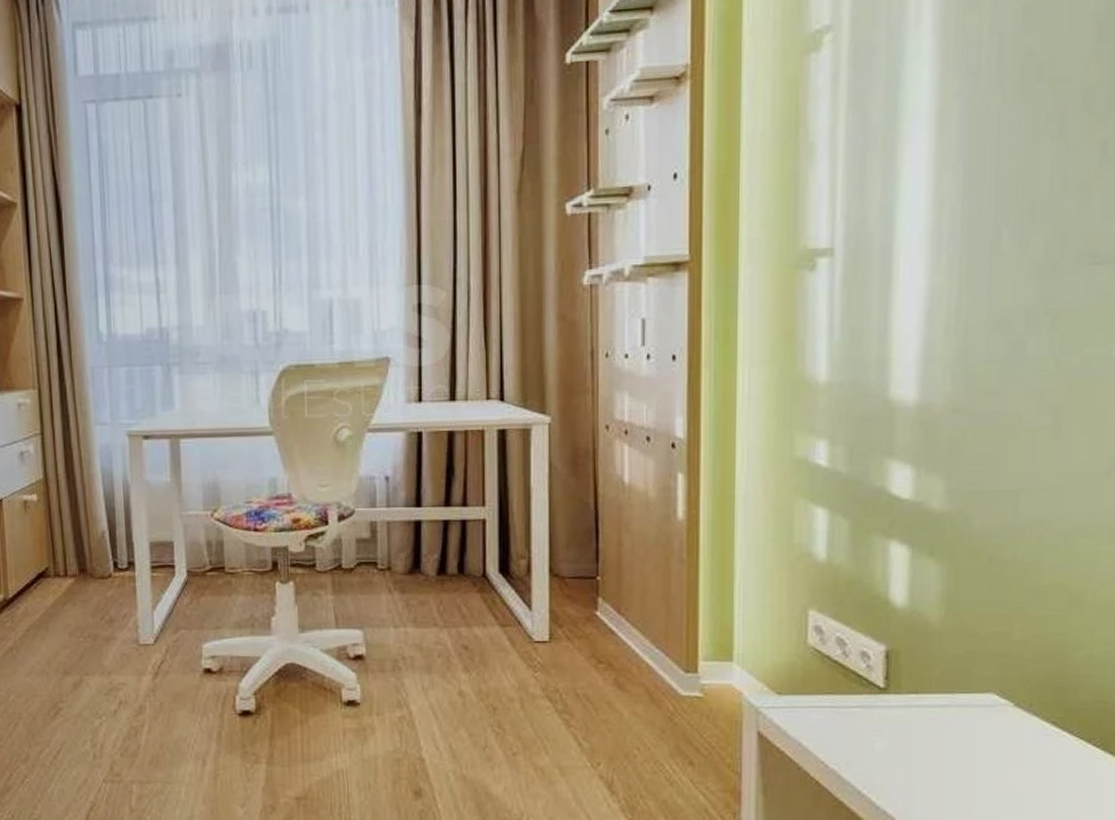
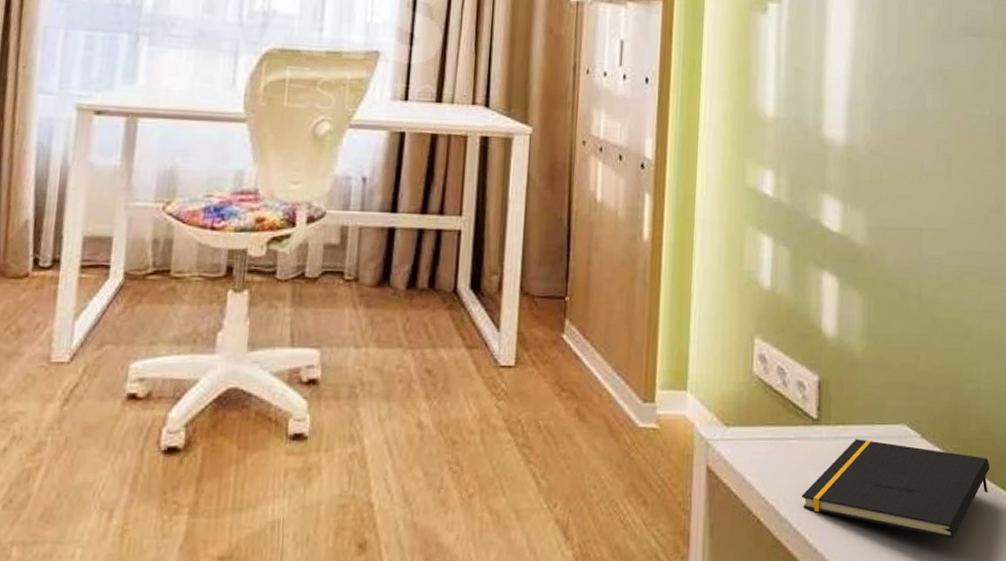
notepad: none [866,707,1104,807] -> present [801,439,990,539]

